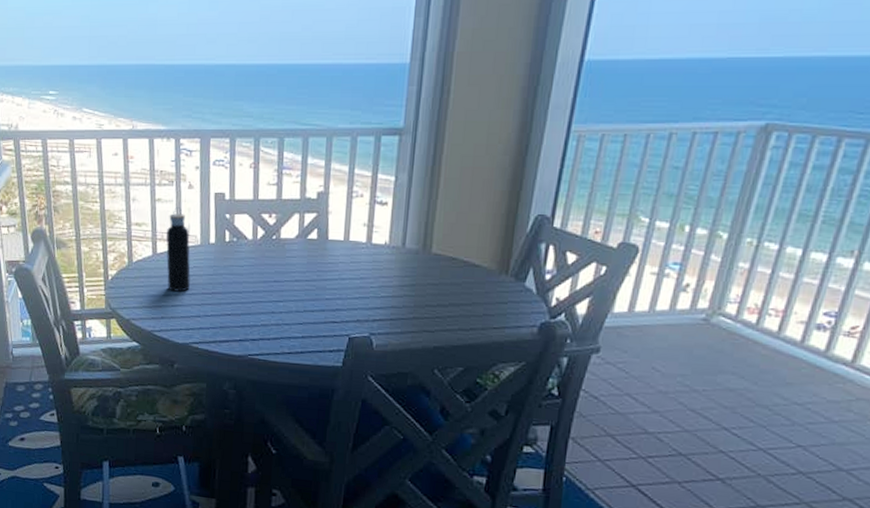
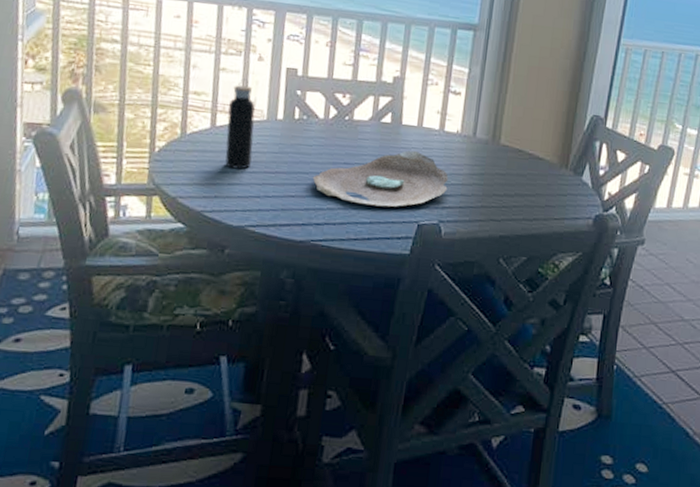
decorative bowl: none [246,265,378,322] -> present [312,150,449,207]

